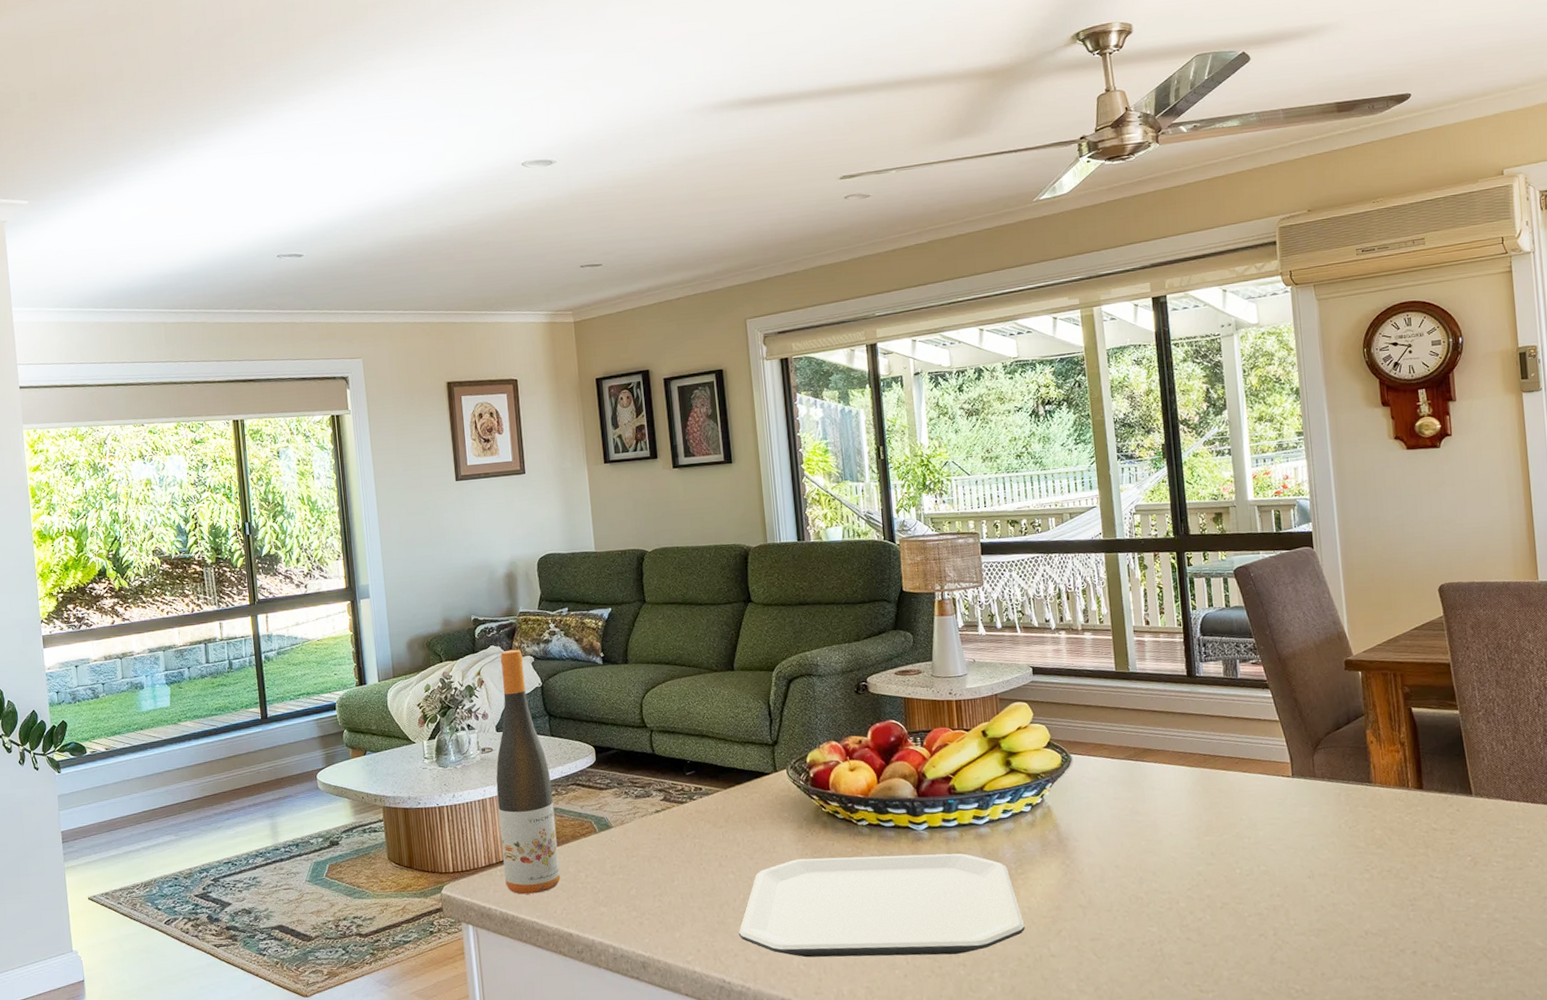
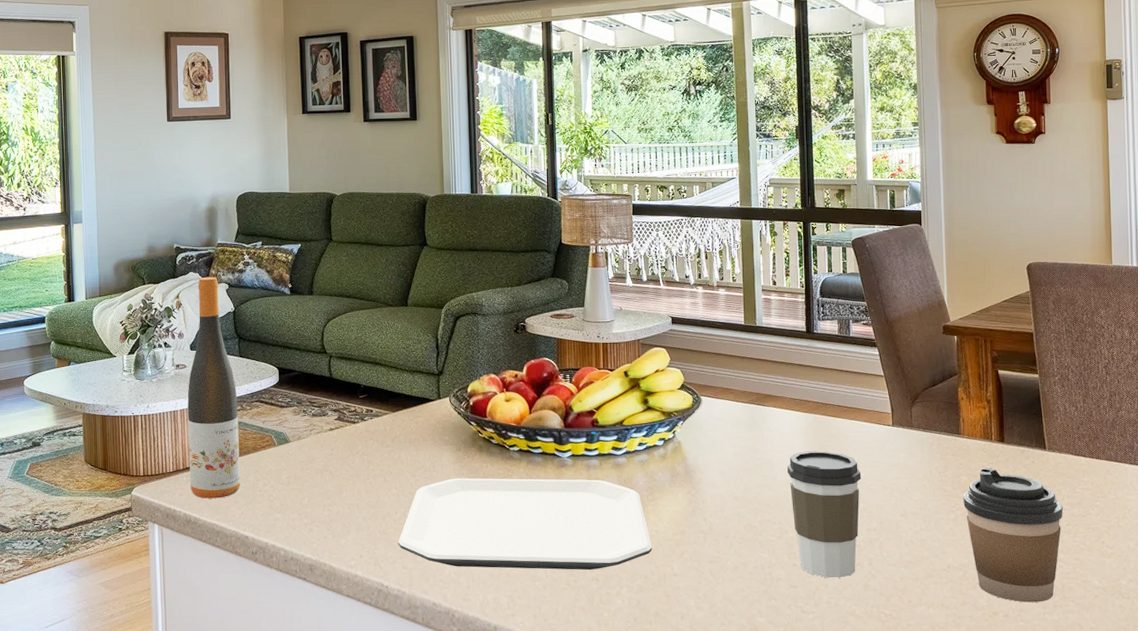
coffee cup: none [1174,808,1260,952] -> present [787,451,862,578]
coffee cup: none [1379,818,1497,970] -> present [963,467,1063,603]

